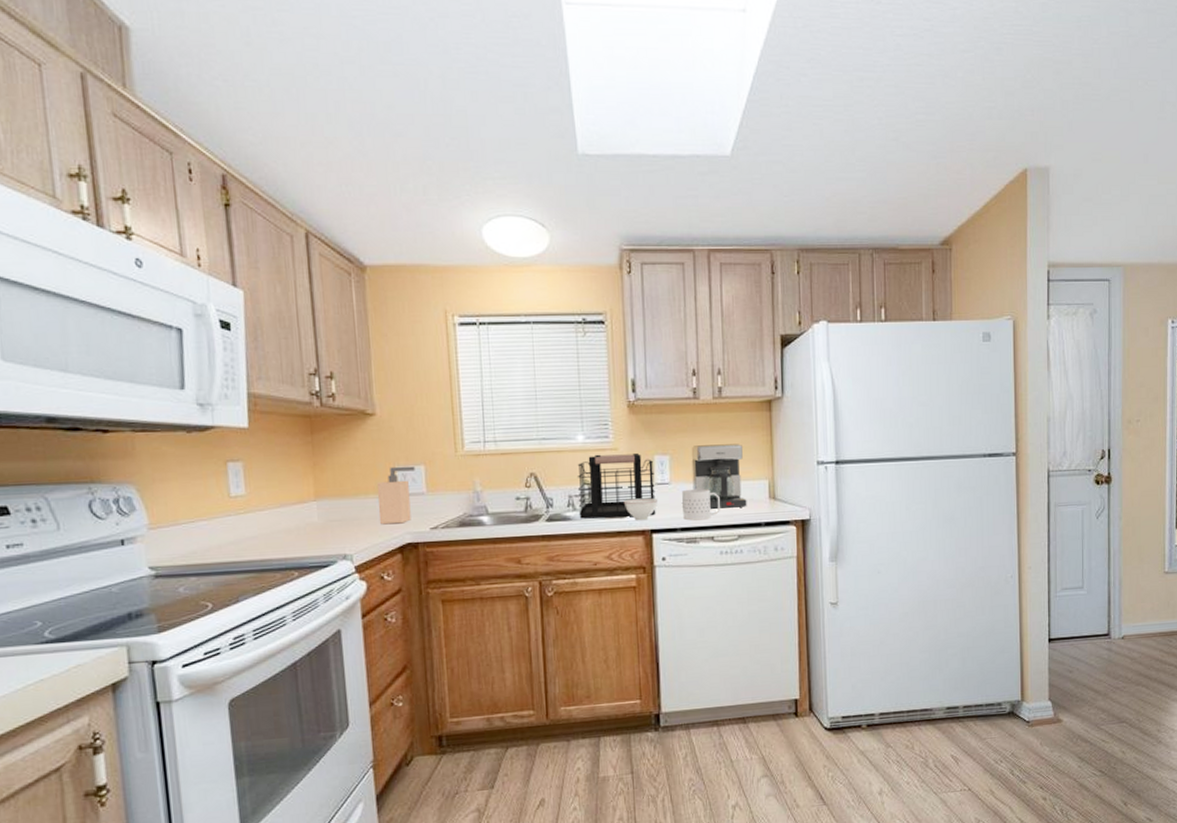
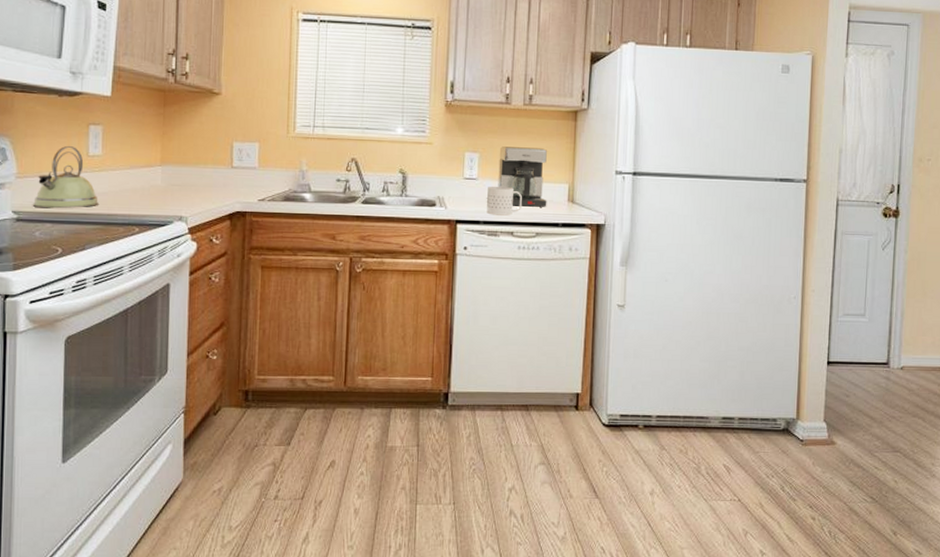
kettle: none [172,487,248,561] -> present [33,145,99,209]
soap dispenser: present [377,465,415,525] -> none [214,141,250,193]
dish rack: present [577,454,656,520] -> none [392,146,464,208]
bowl: present [623,498,657,521] -> none [433,190,464,211]

